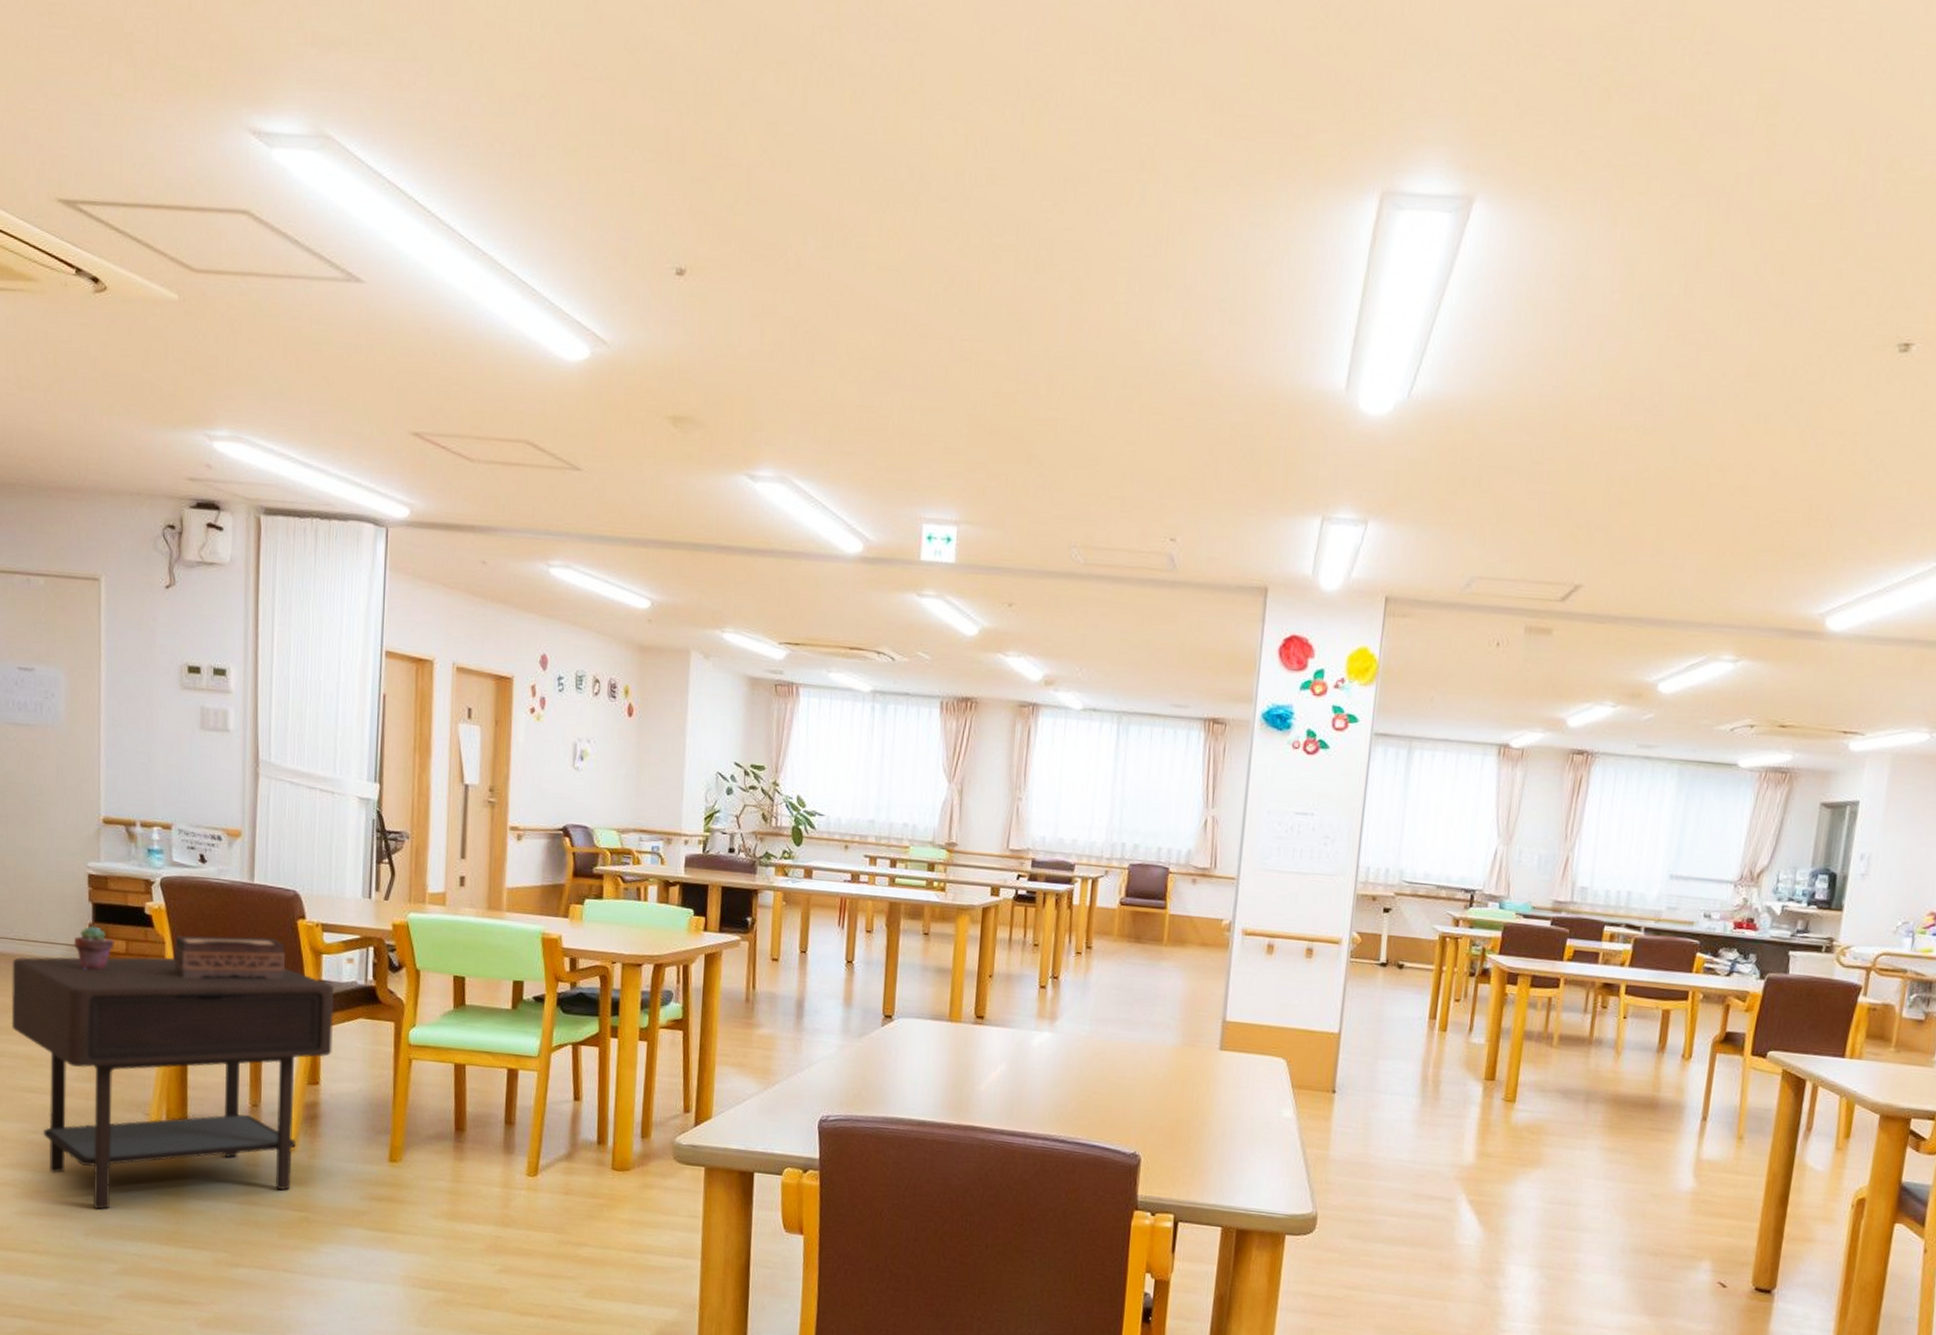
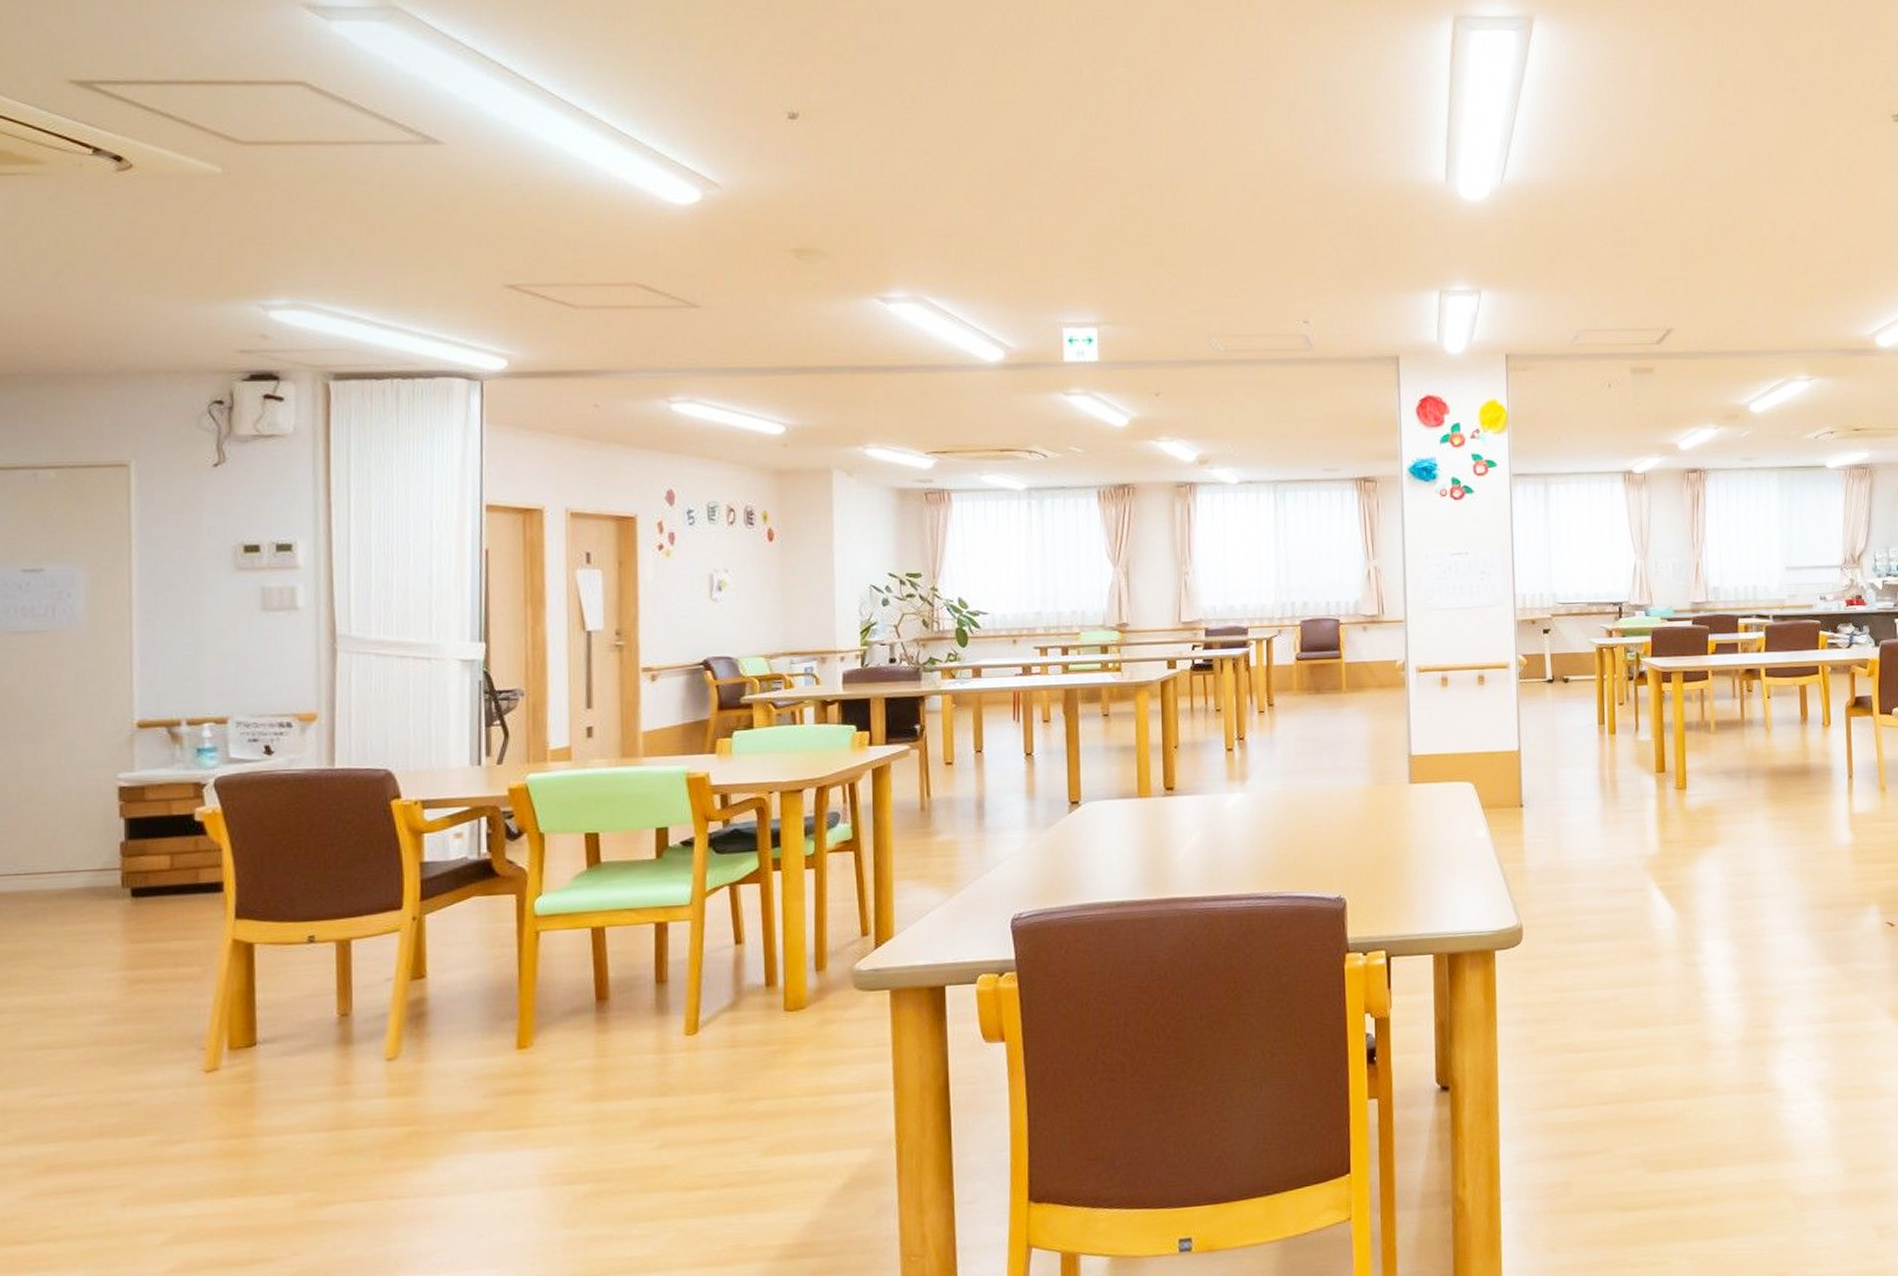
side table: present [11,956,335,1210] -> none [15,855,441,1172]
potted succulent: present [73,925,114,971] -> none [99,844,155,895]
tissue box: present [174,934,286,980] -> none [235,825,378,886]

